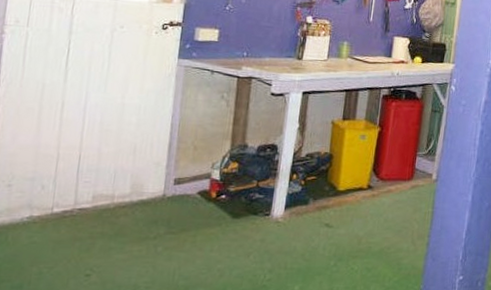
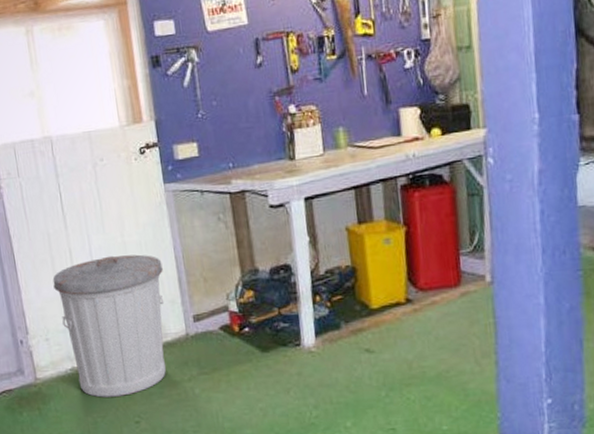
trash can: none [32,114,157,248] -> present [52,254,166,398]

